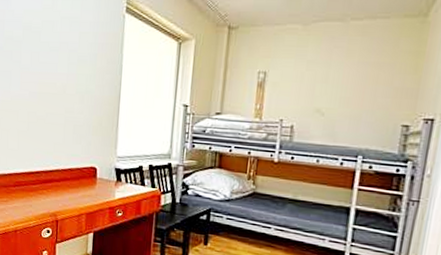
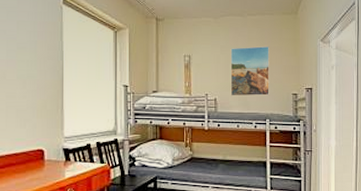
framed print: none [312,61,377,126] -> present [230,46,269,96]

